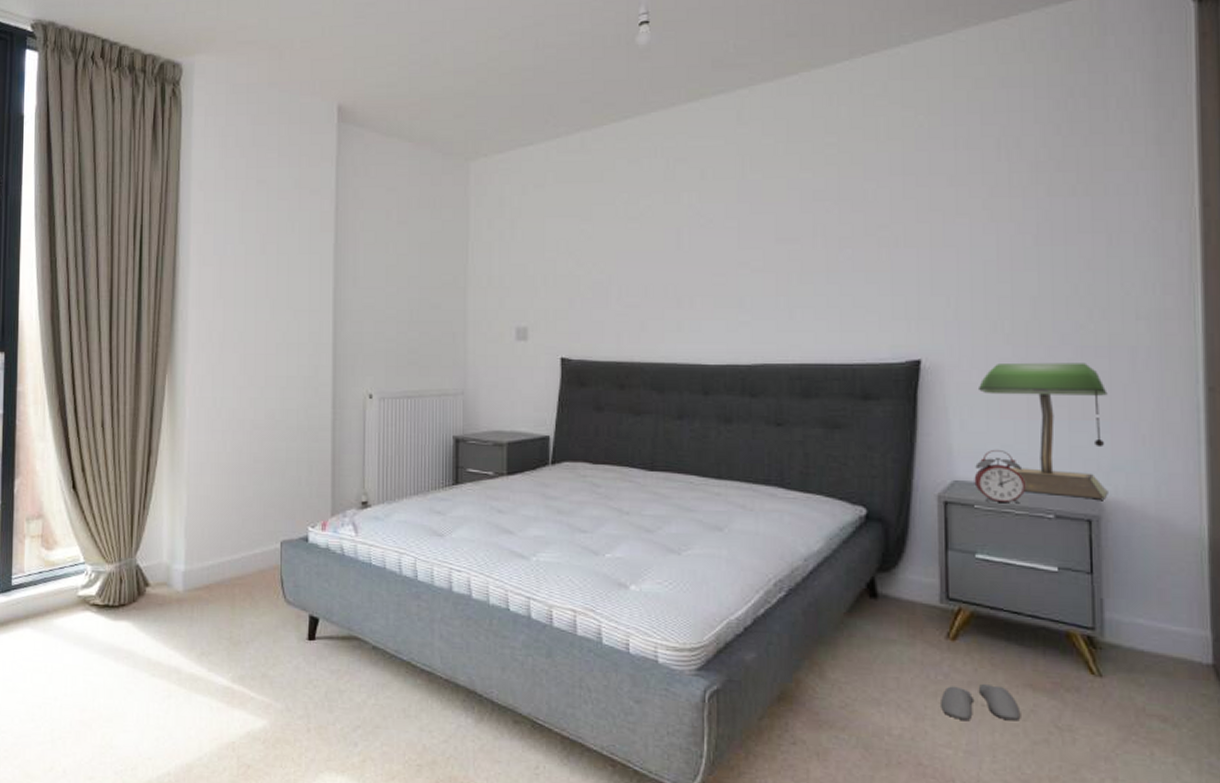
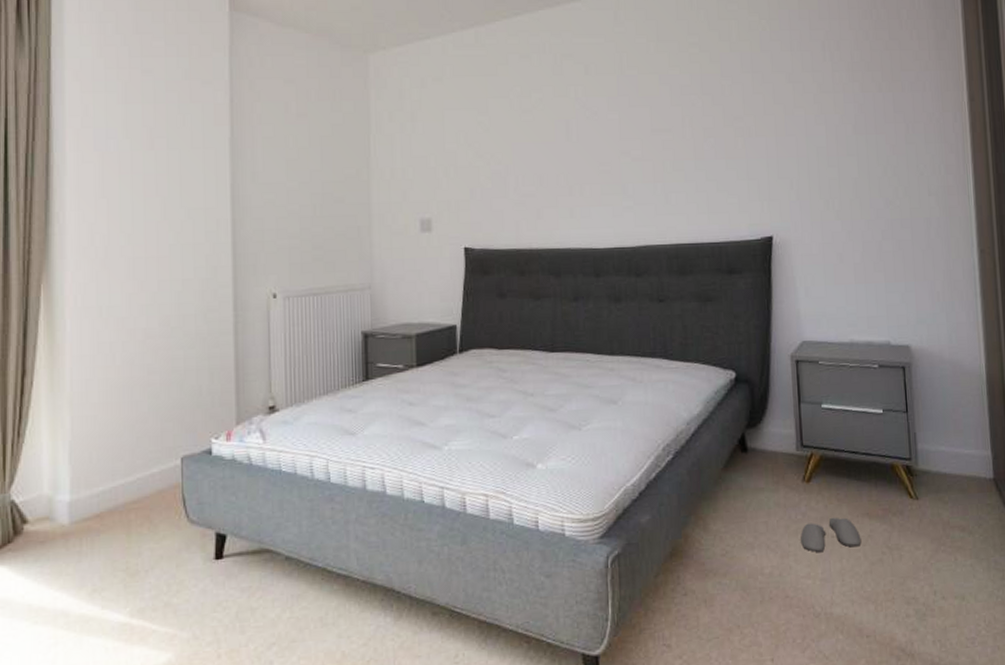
alarm clock: present [974,449,1027,504] -> none [817,311,857,358]
table lamp: present [977,362,1108,500] -> none [817,233,916,349]

